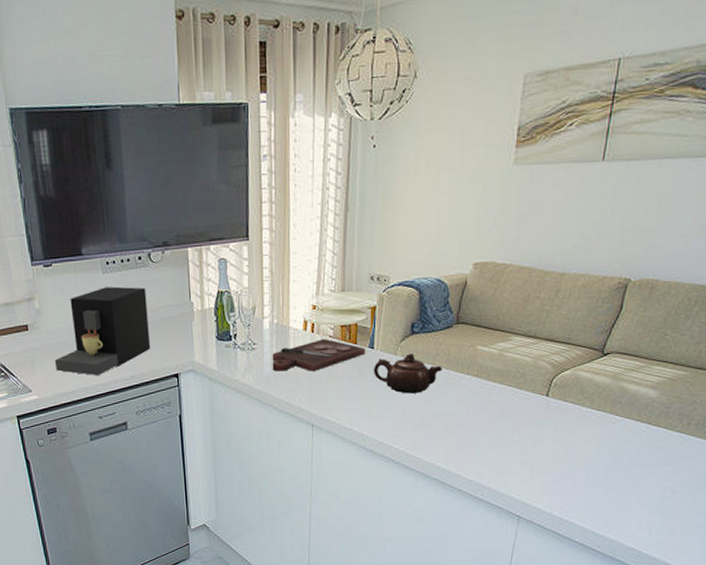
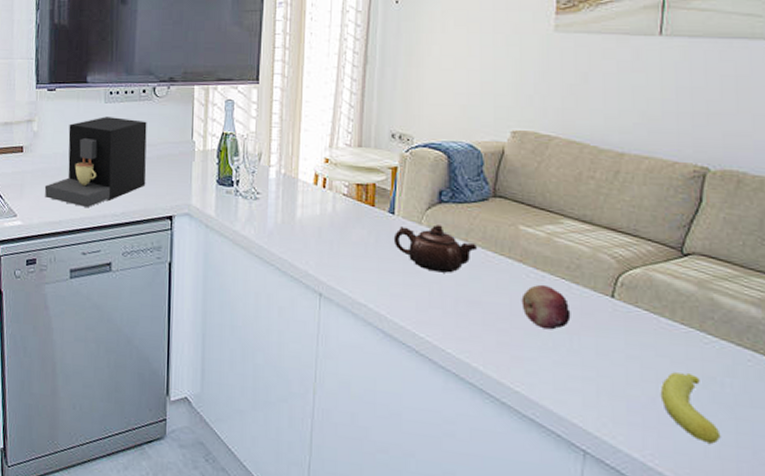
cutting board: present [272,338,366,372] -> none [276,196,385,232]
fruit: none [476,393,515,429] -> present [521,284,571,330]
banana: none [578,446,618,497] -> present [661,372,721,444]

